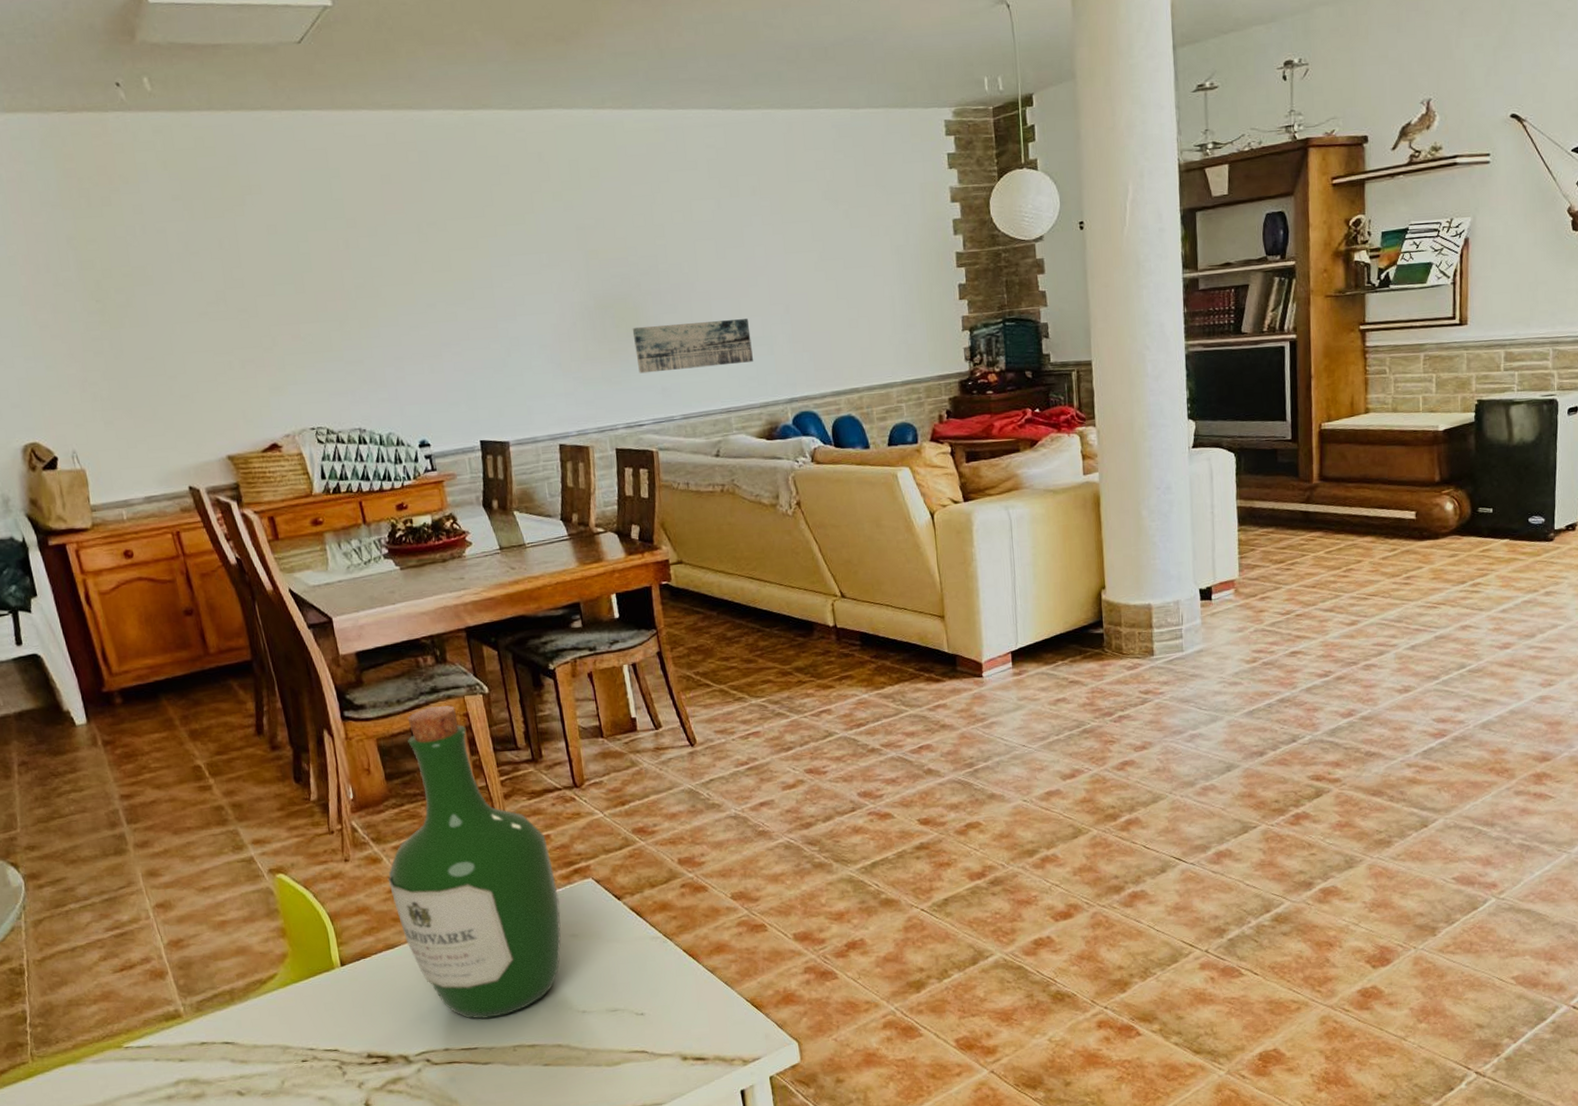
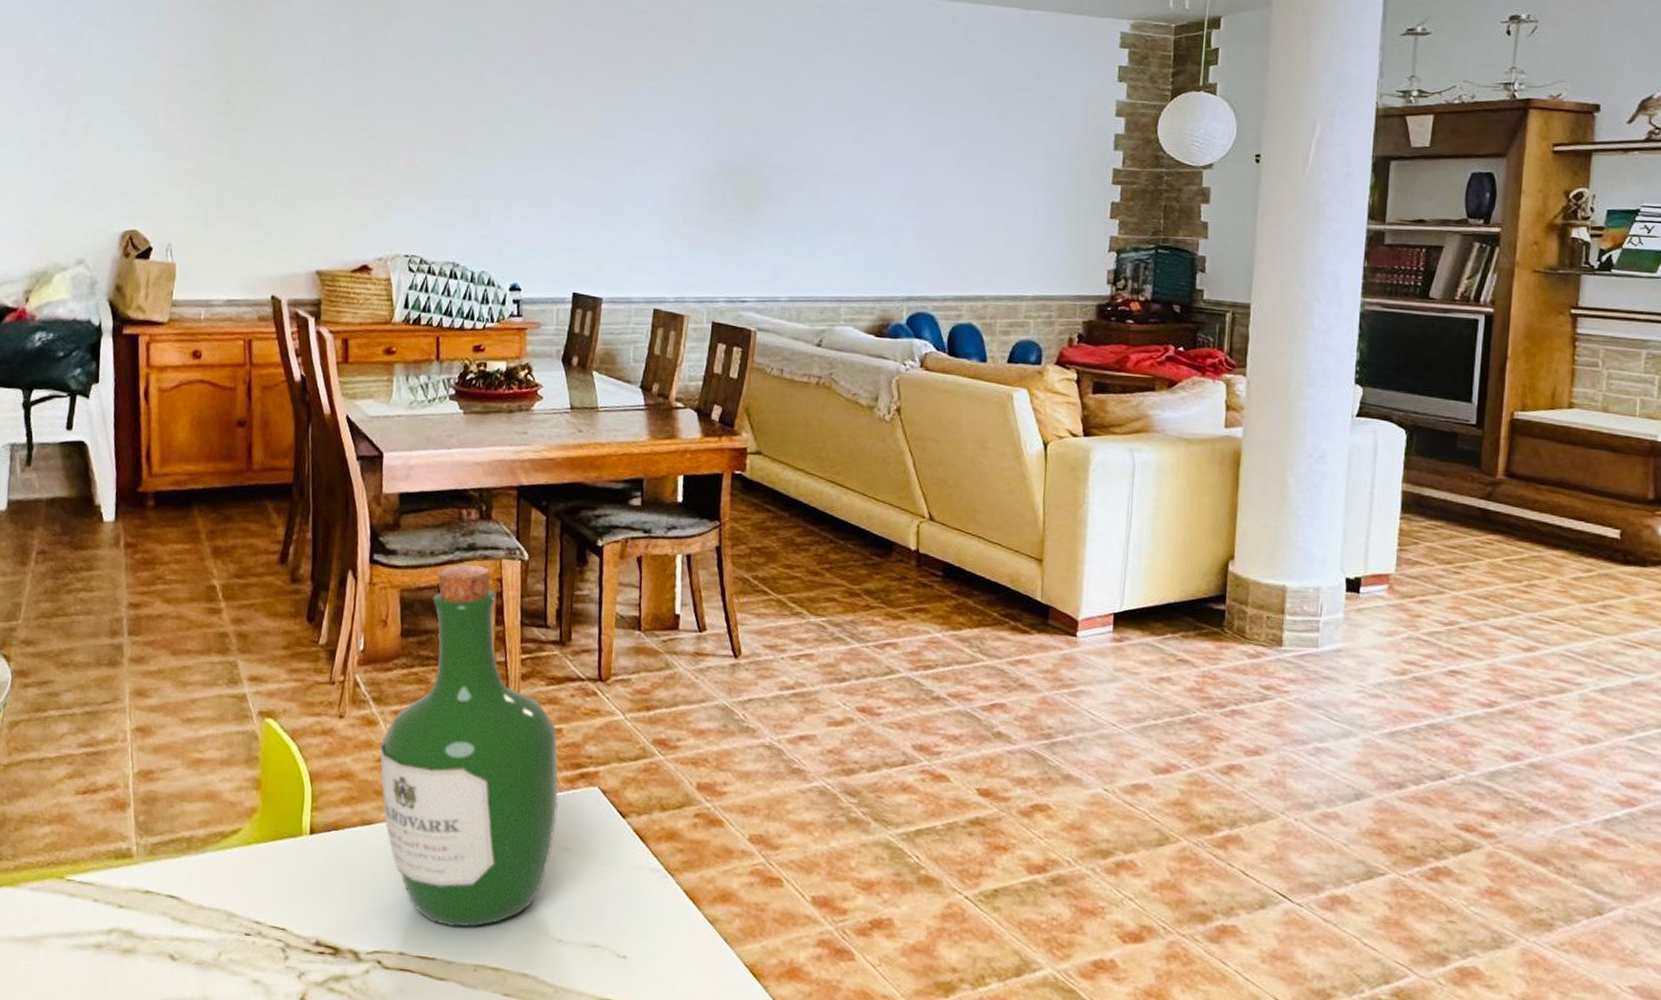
wall art: present [632,319,753,374] -> none [751,199,877,253]

